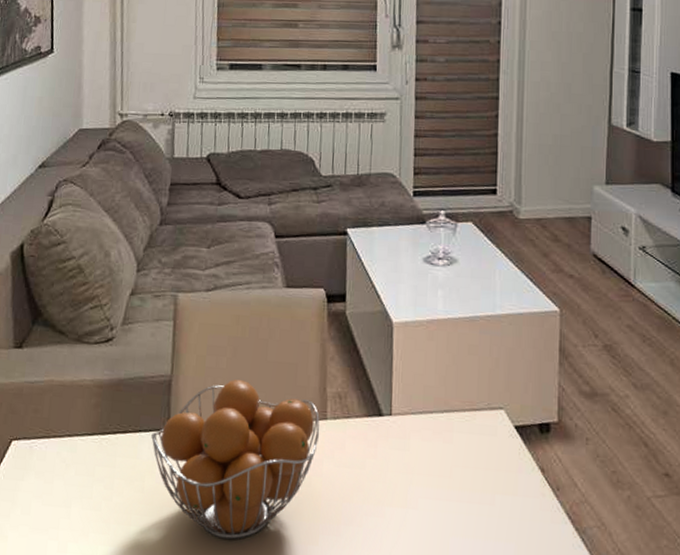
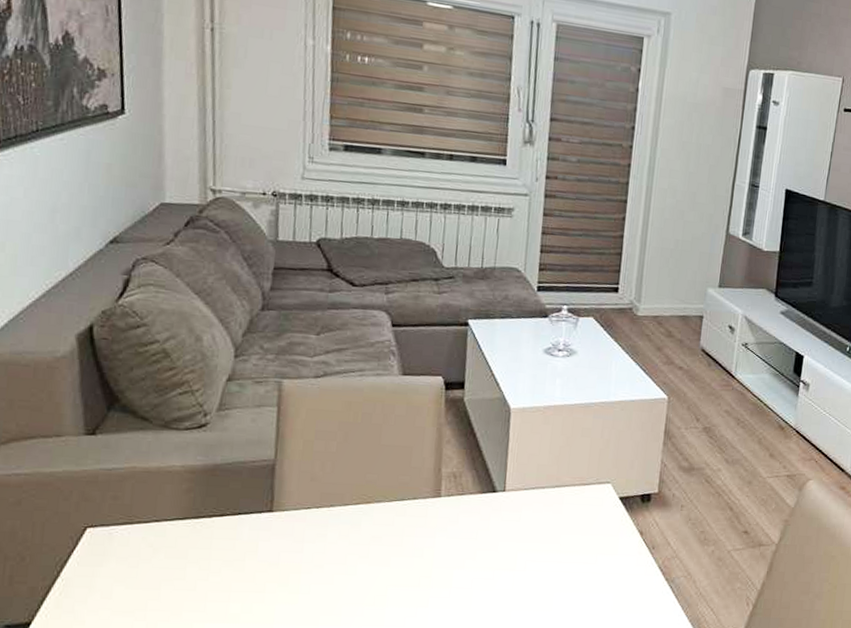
fruit basket: present [151,380,320,540] -> none [252,463,434,608]

